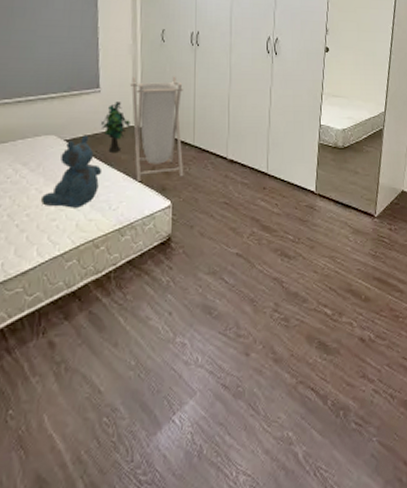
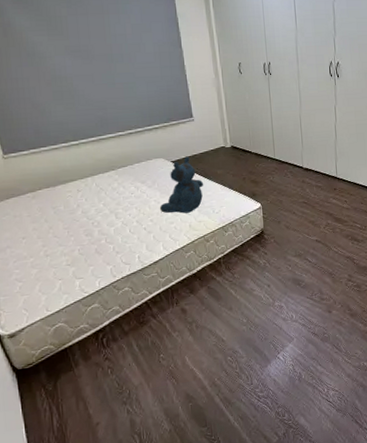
decorative plant: present [100,102,130,152] -> none [197,127,222,169]
laundry hamper: present [130,76,184,183] -> none [218,102,269,191]

